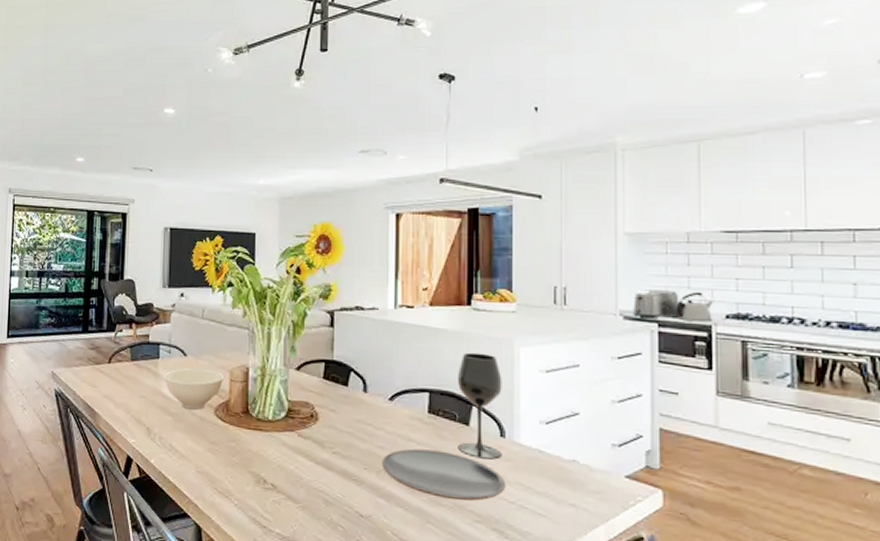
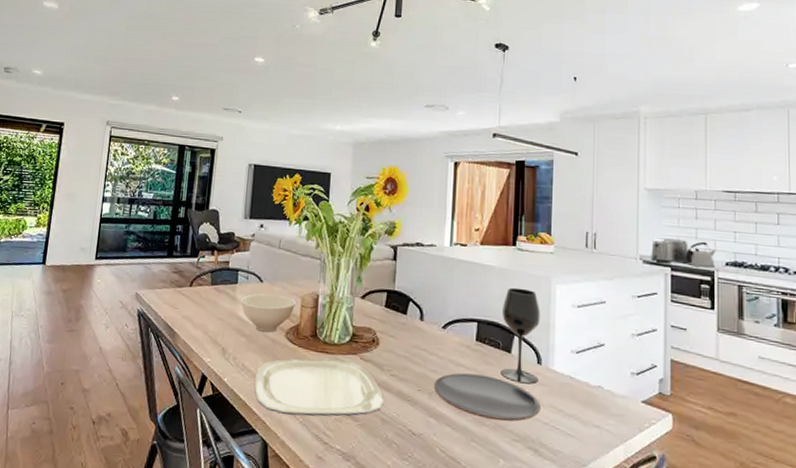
plate: none [184,437,327,499] -> present [254,358,385,417]

